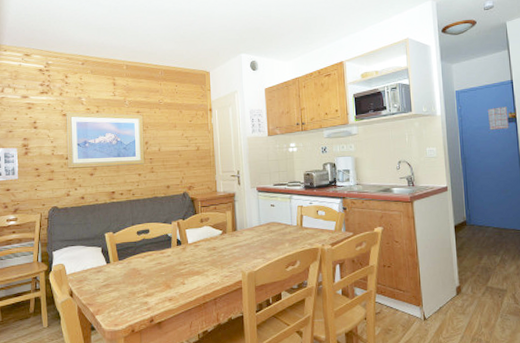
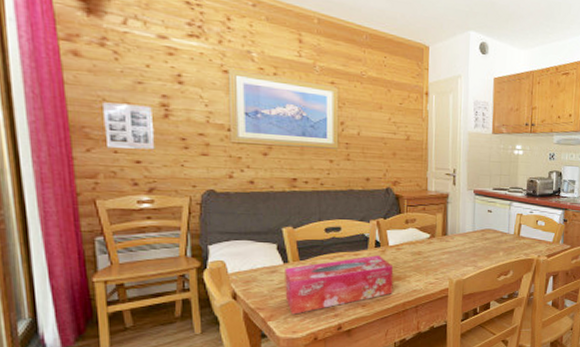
tissue box: none [108,253,194,309] -> present [285,255,394,315]

